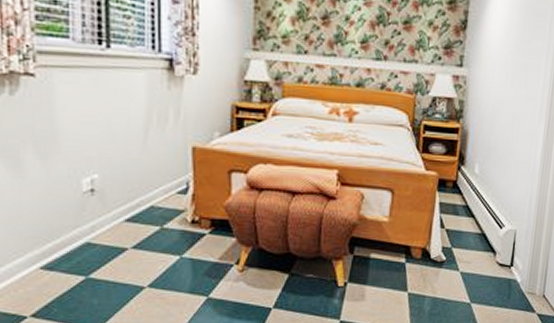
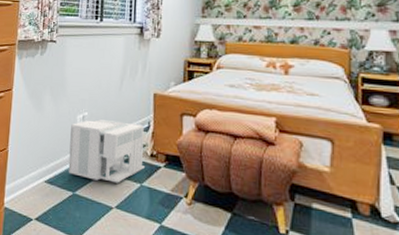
architectural model: none [74,183,186,258] -> present [68,119,146,183]

